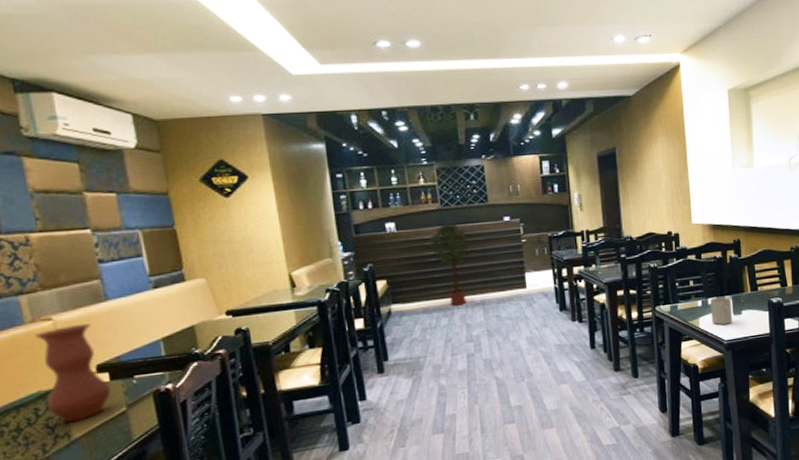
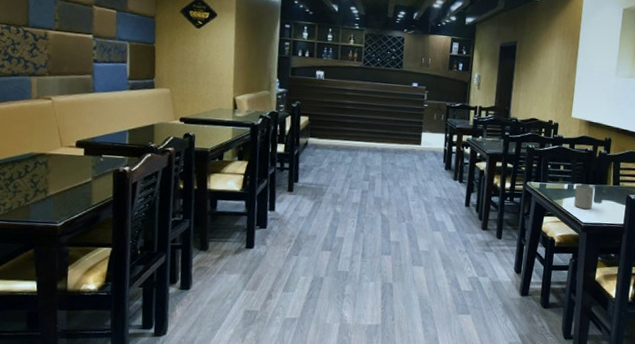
vase: present [34,324,111,423] -> none [34,106,83,182]
potted tree: present [428,223,472,306] -> none [348,80,382,149]

